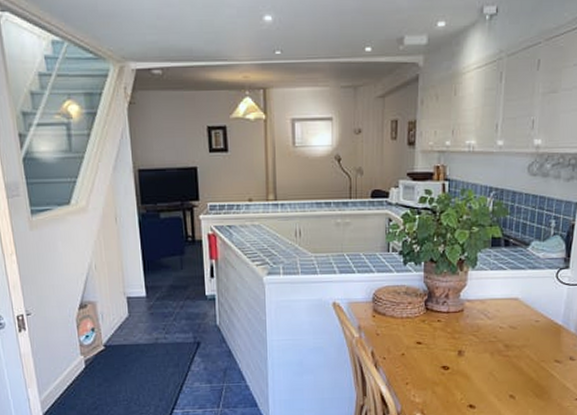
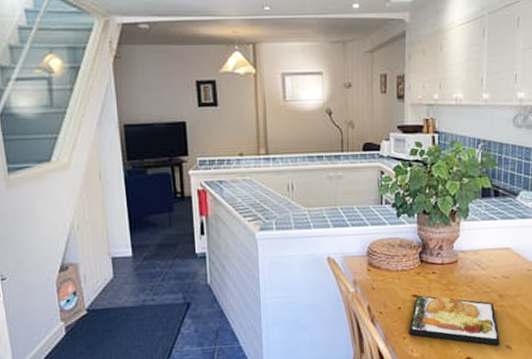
food plate: none [411,343,504,395] -> present [408,296,500,346]

